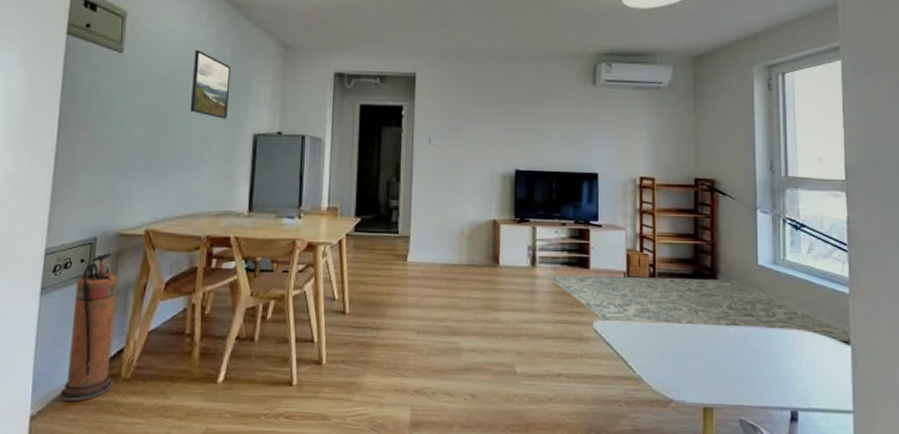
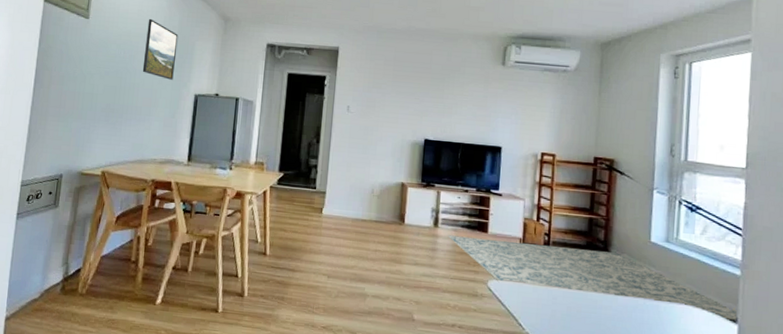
fire extinguisher: present [59,253,117,402] -> none [29,188,78,309]

